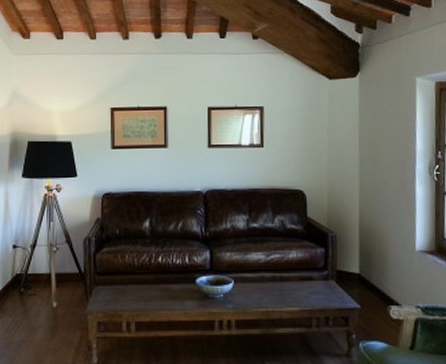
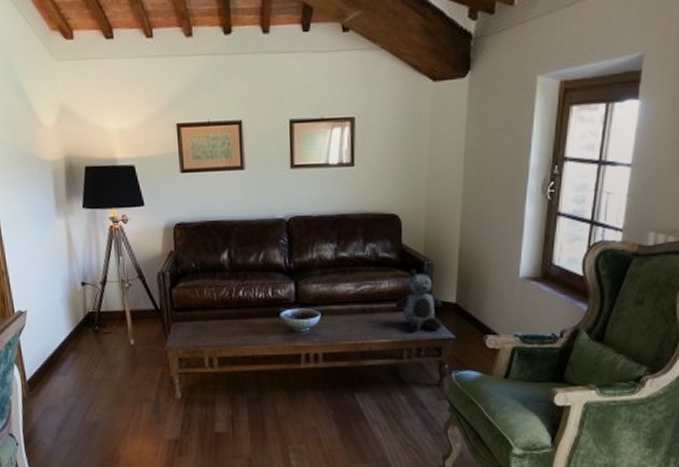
teddy bear: none [304,239,347,301] -> present [396,268,442,332]

